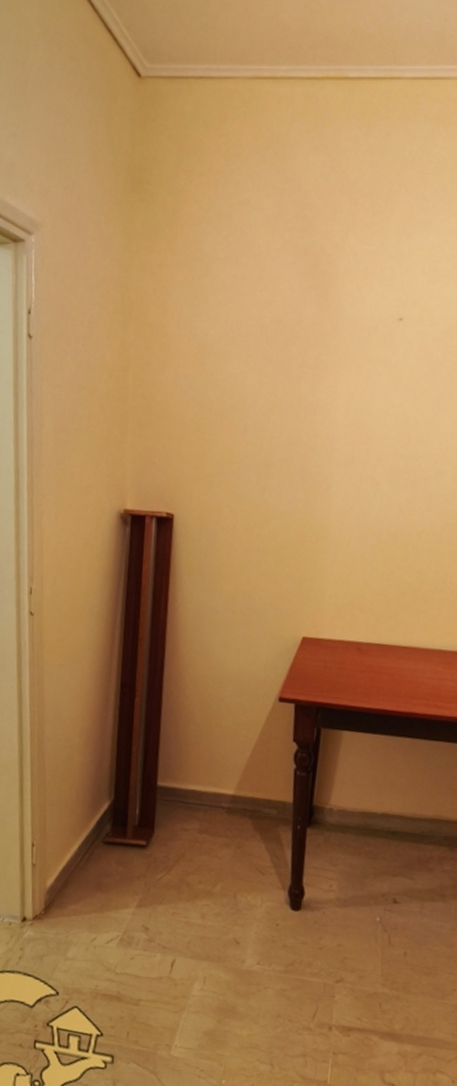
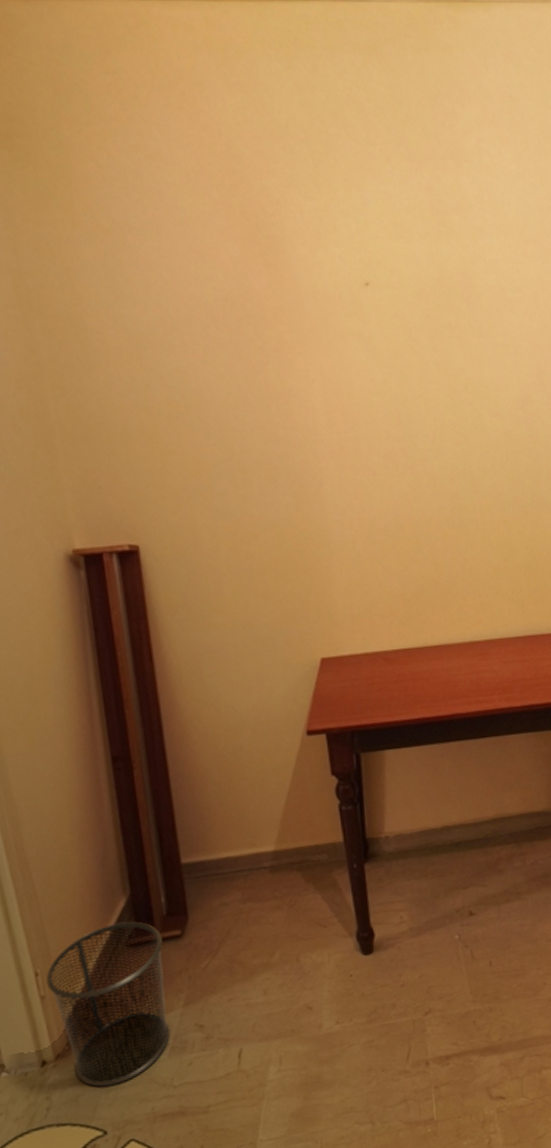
waste bin: none [39,820,131,956] -> present [45,921,171,1087]

